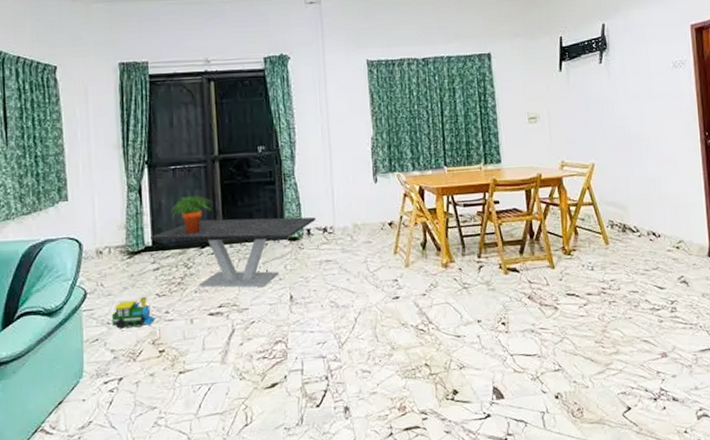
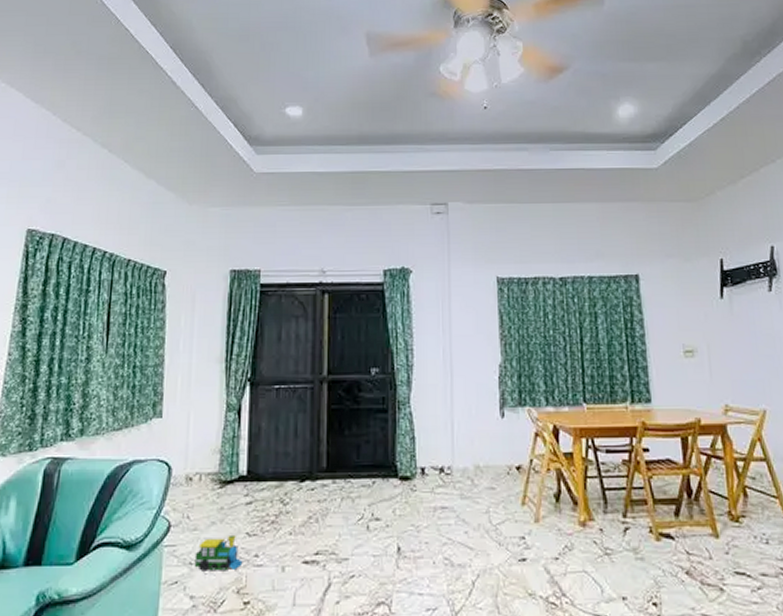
coffee table: present [151,217,316,288] -> none [246,449,432,535]
potted plant: present [172,195,213,234] -> none [271,419,317,464]

